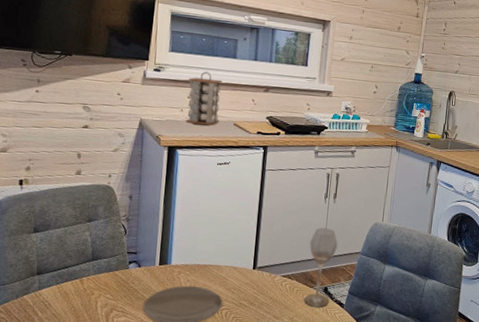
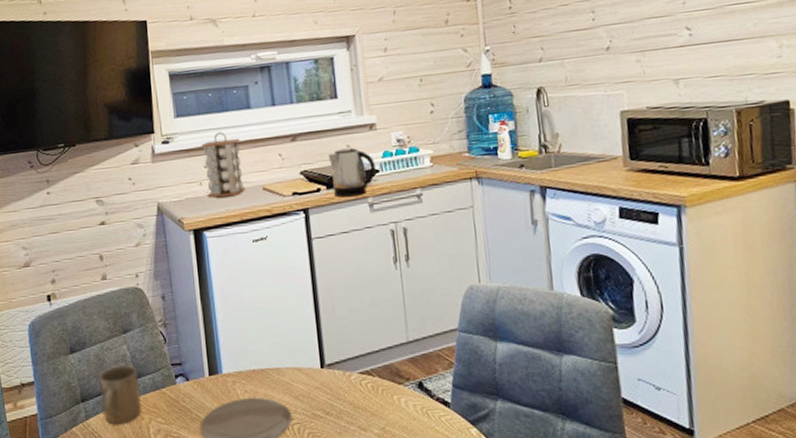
mug: none [55,247,96,297] -> present [99,364,142,425]
kettle: none [289,105,326,145] -> present [329,147,376,199]
wineglass: present [304,228,338,307] -> none [386,302,428,410]

